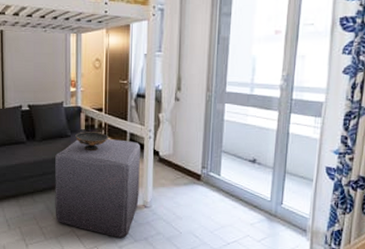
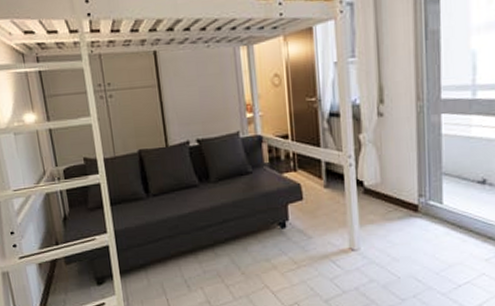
cube: present [55,138,140,238] -> none [236,170,344,290]
decorative bowl: present [75,132,108,152] -> none [258,164,299,189]

